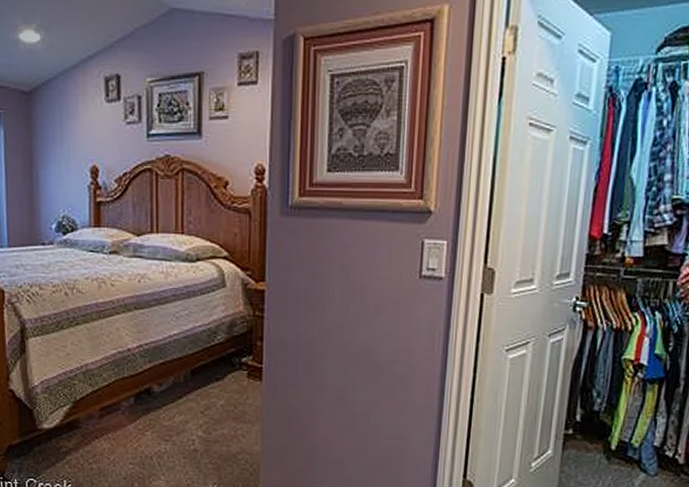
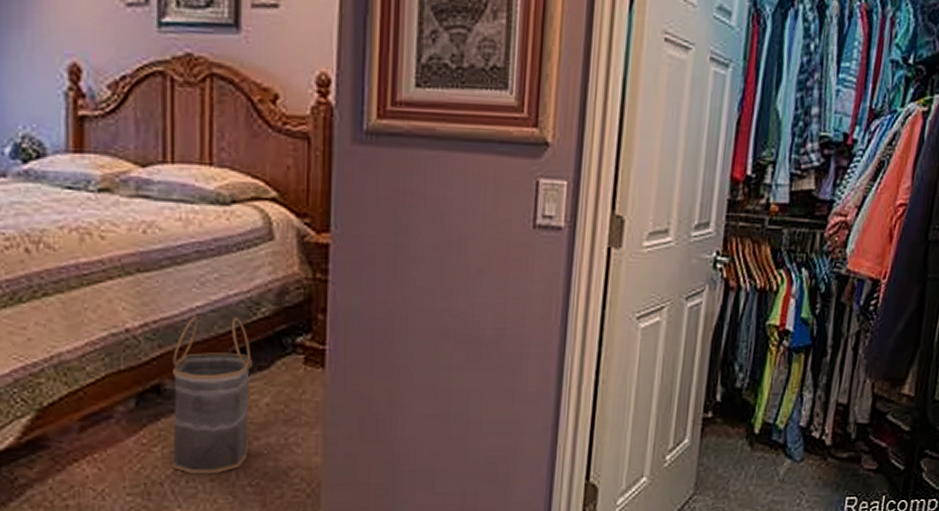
basket: none [158,341,212,454] -> present [172,316,254,475]

